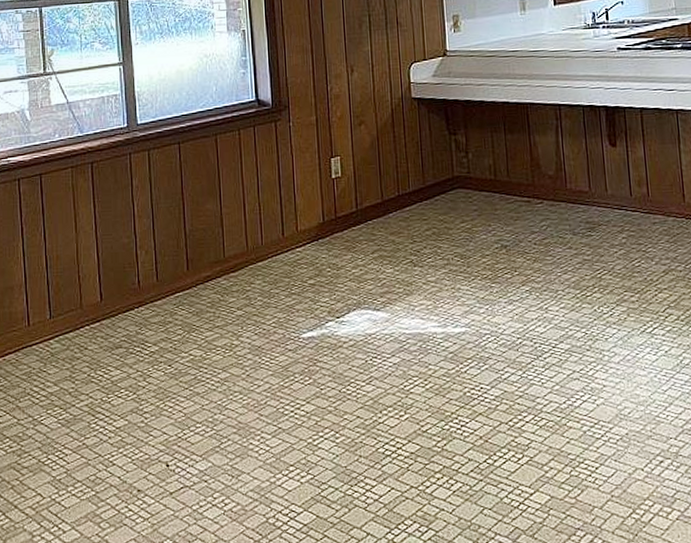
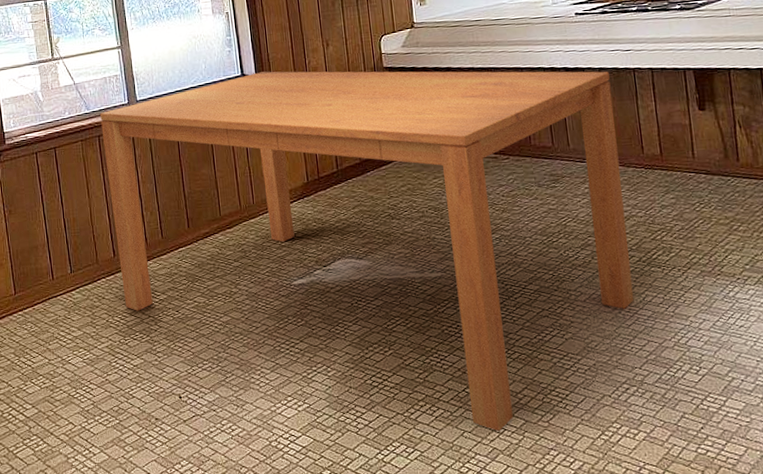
dining table: none [95,97,671,509] -> present [100,71,634,432]

